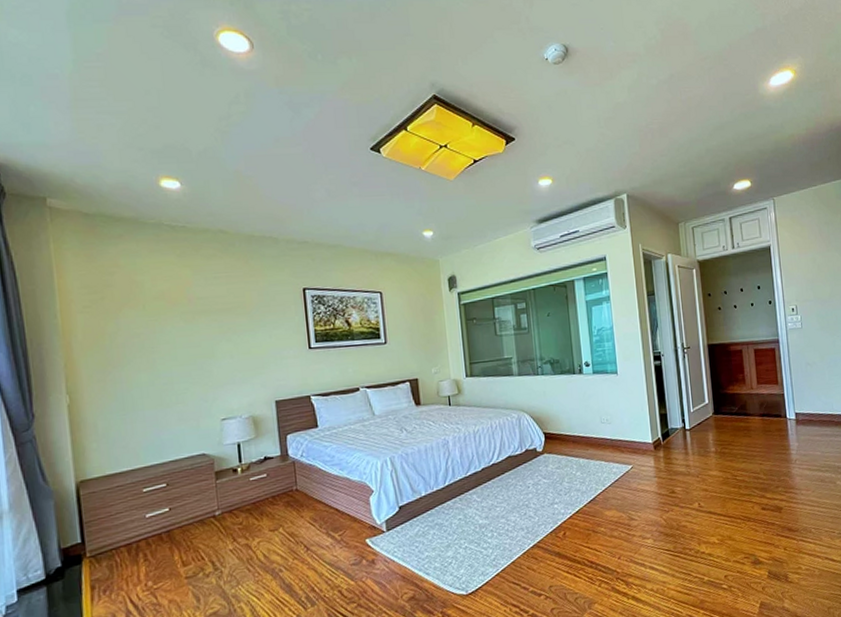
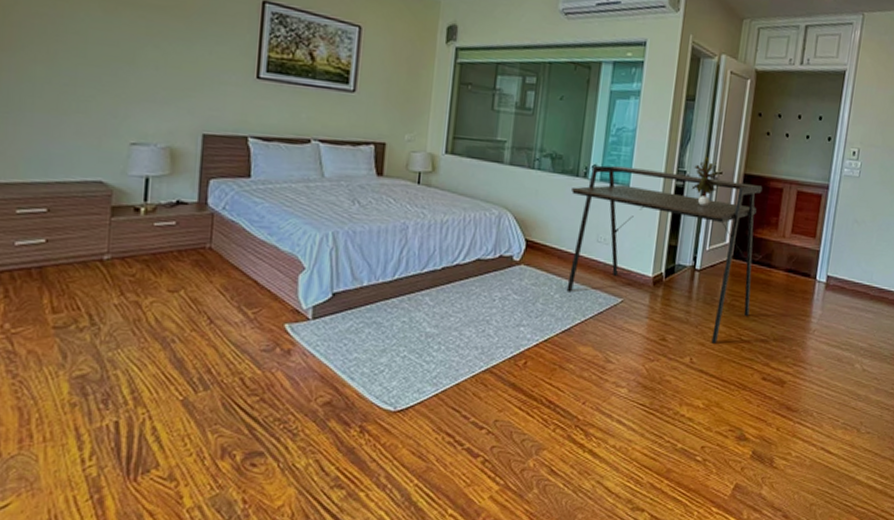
desk: none [572,351,738,488] -> present [566,165,763,343]
potted plant: none [666,336,692,378] -> present [691,155,723,207]

